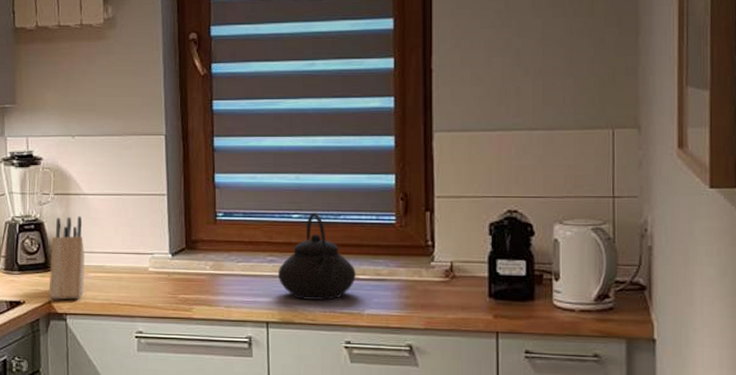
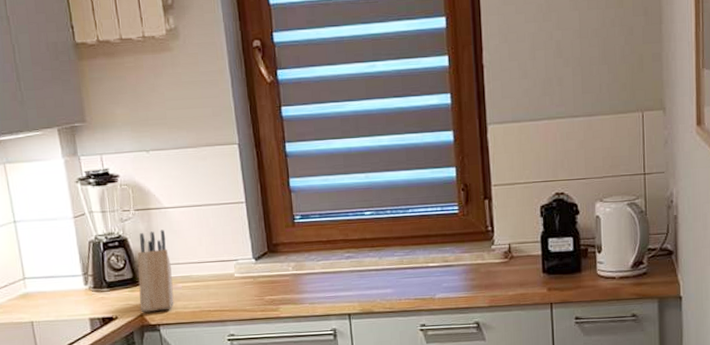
teapot: present [277,212,356,300] -> none [355,208,426,290]

